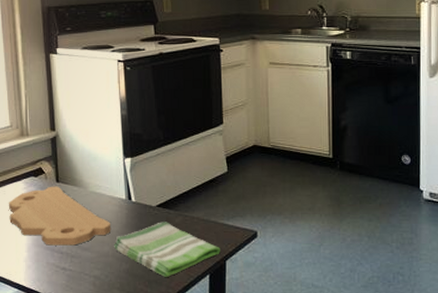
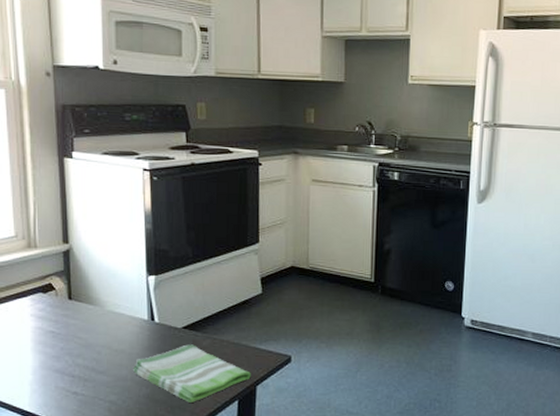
cutting board: present [8,186,112,246] -> none [11,303,131,368]

